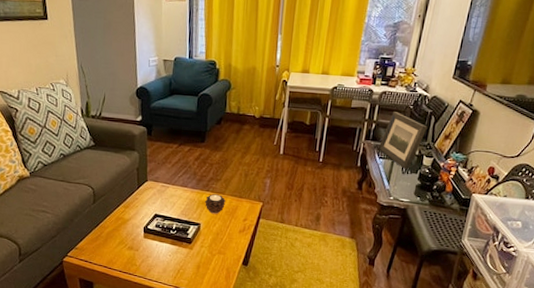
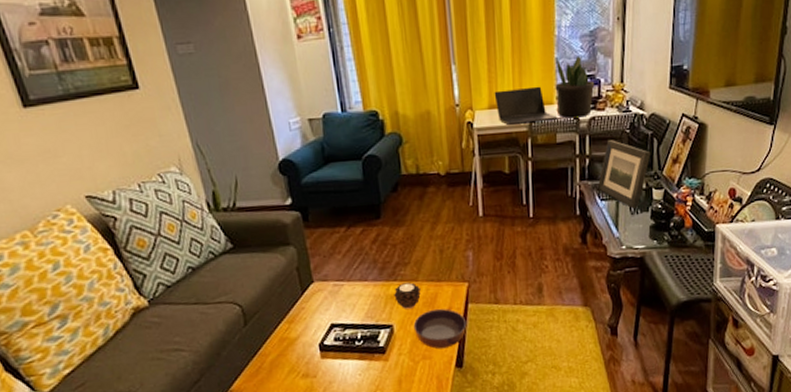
bowl: none [215,218,257,249] -> present [413,308,467,349]
laptop: none [308,59,355,89] -> present [494,86,557,125]
planter: none [356,40,391,90] -> present [555,56,595,118]

